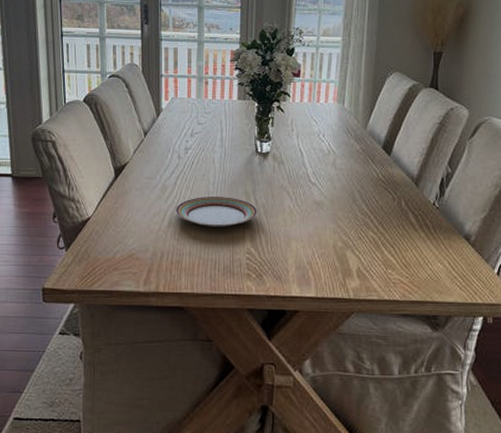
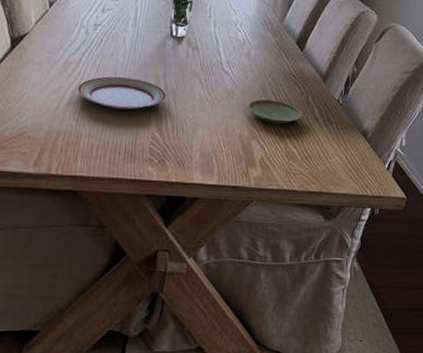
plate: none [339,208,397,233] -> present [248,99,303,124]

